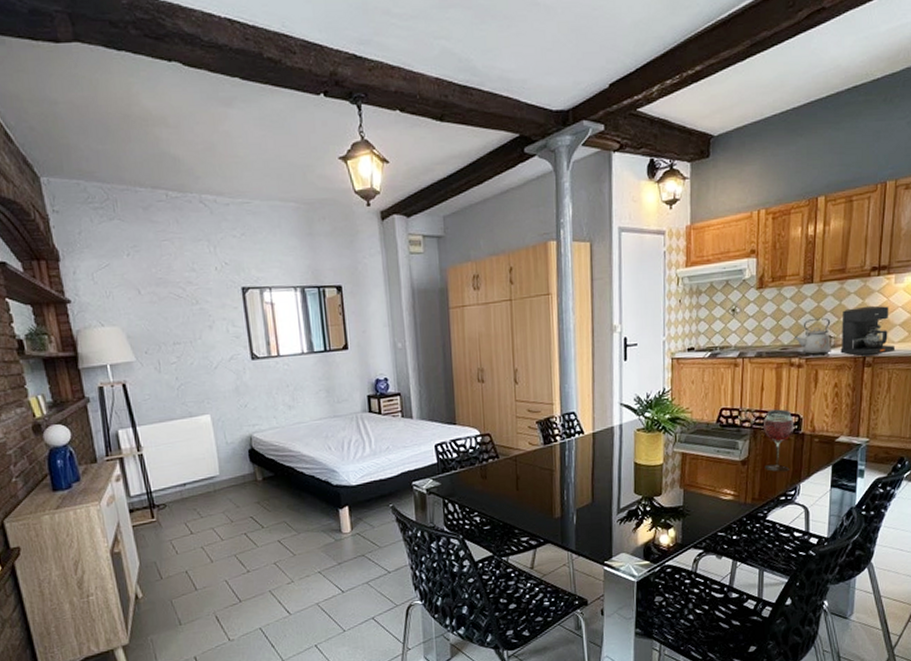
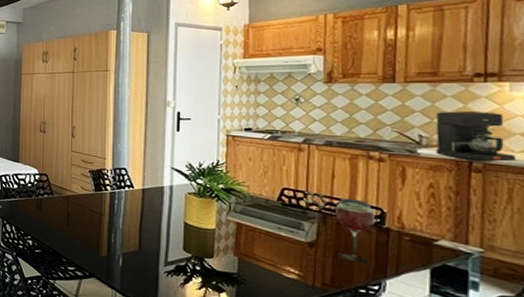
kettle: present [793,317,831,355] -> none [372,116,423,152]

